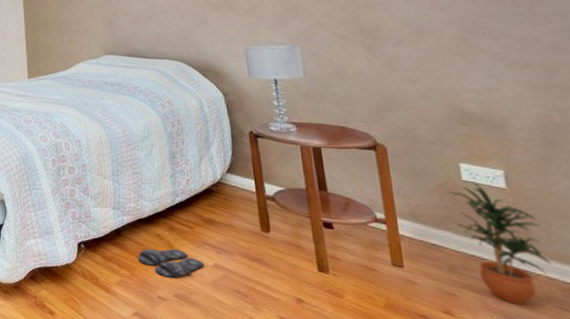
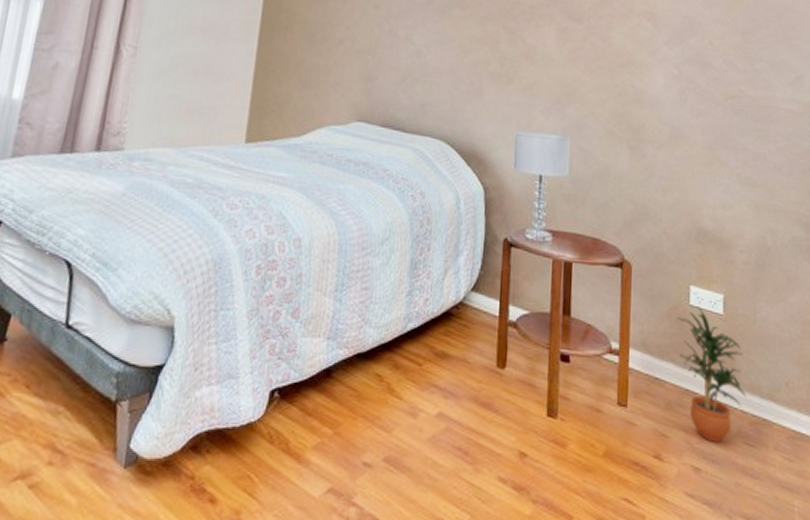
slippers: present [138,248,204,278] -> none [347,394,427,435]

